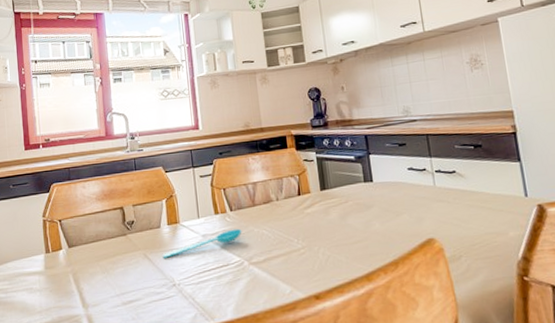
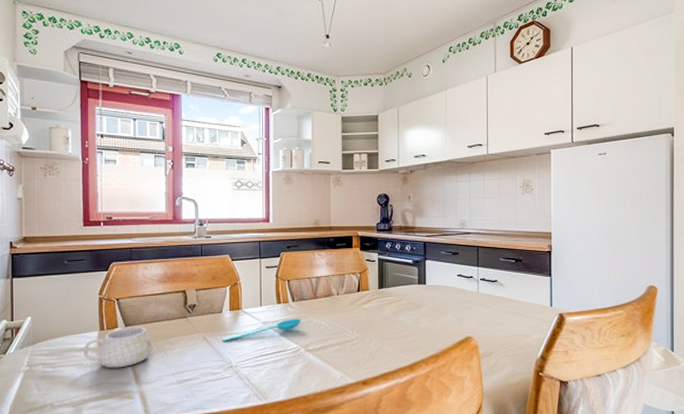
mug: none [31,247,96,292] -> present [83,326,152,368]

